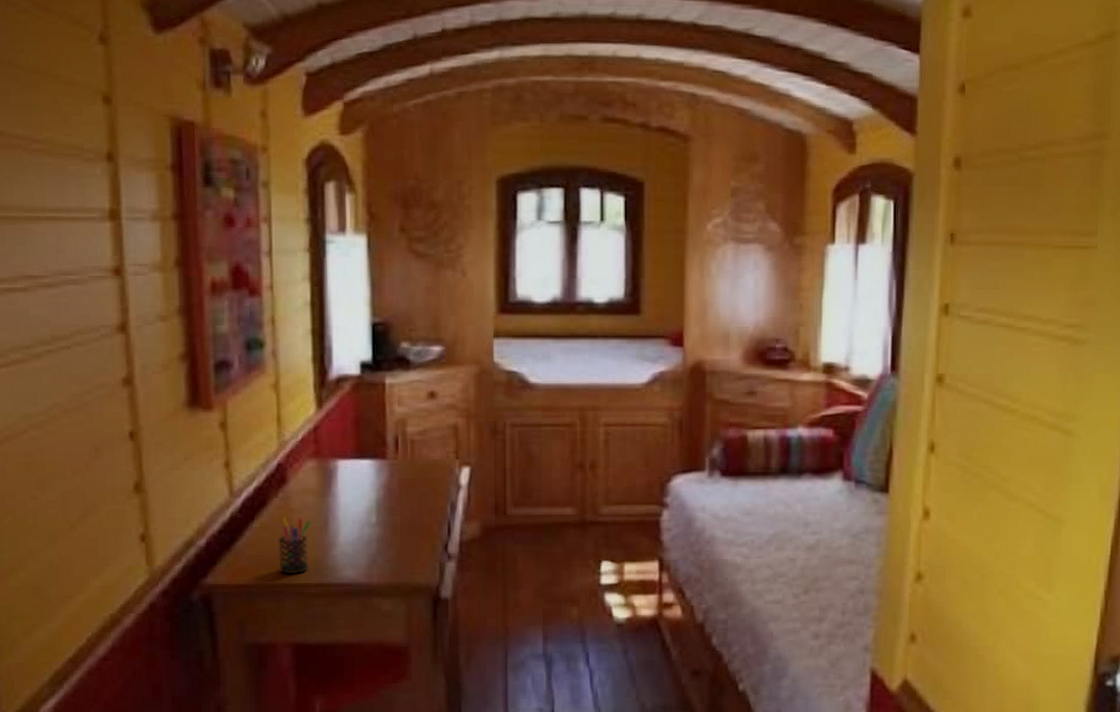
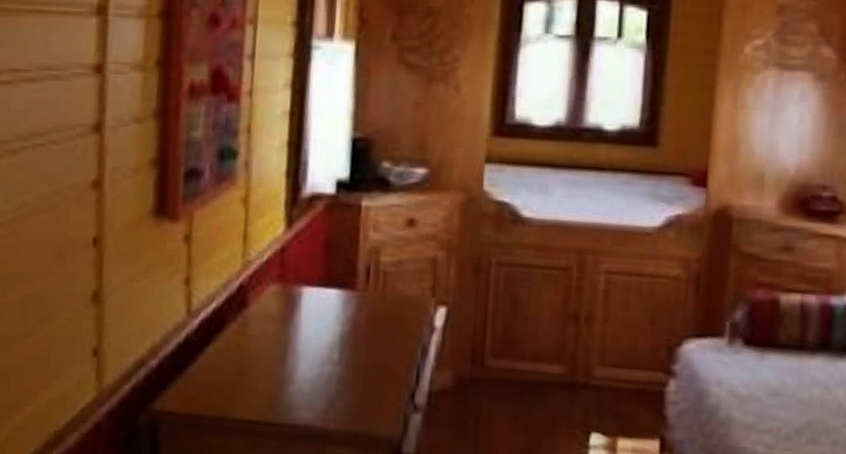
pen holder: present [278,517,312,574] -> none [230,344,269,409]

